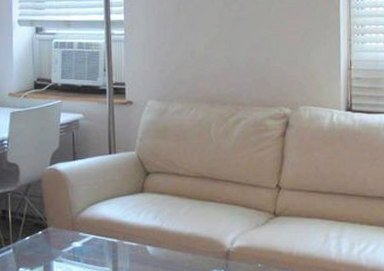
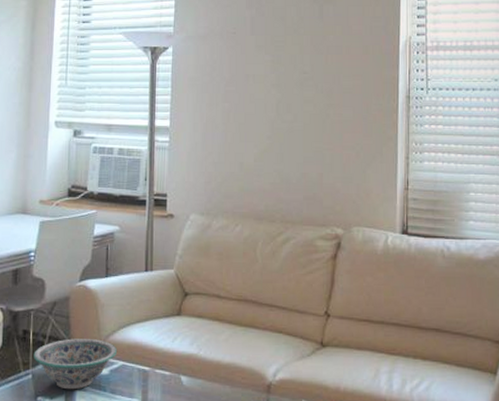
decorative bowl: none [13,216,88,261] -> present [33,338,118,390]

